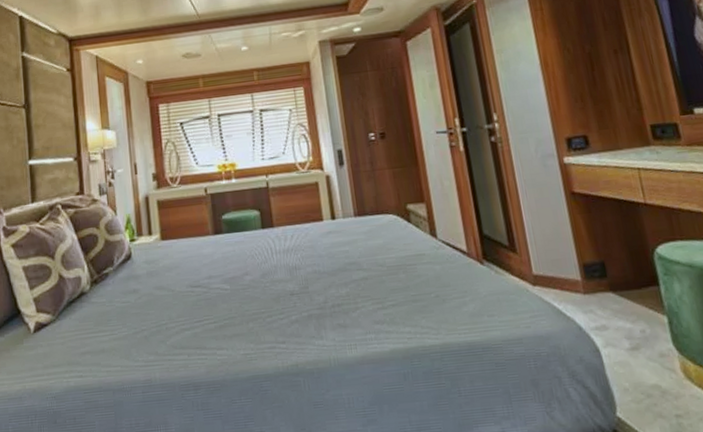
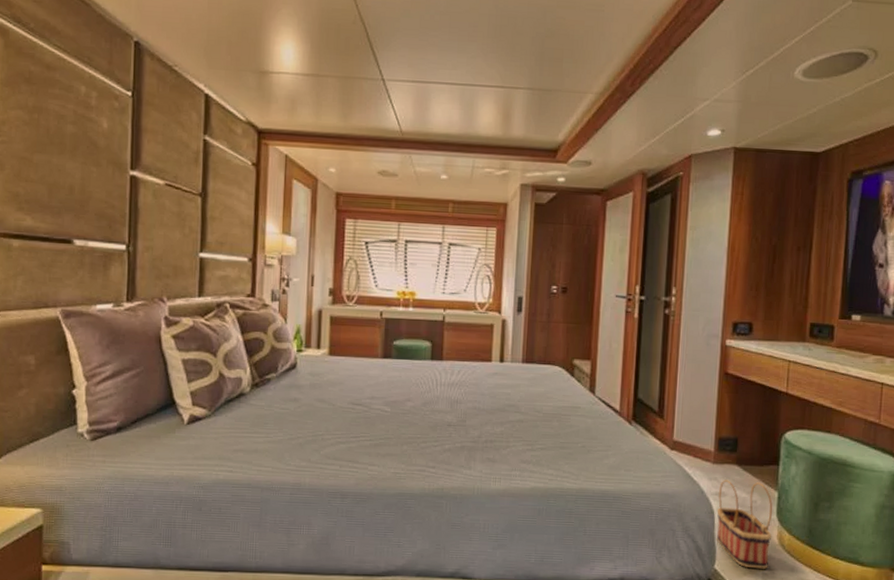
basket: none [598,308,681,411] -> present [717,480,773,569]

